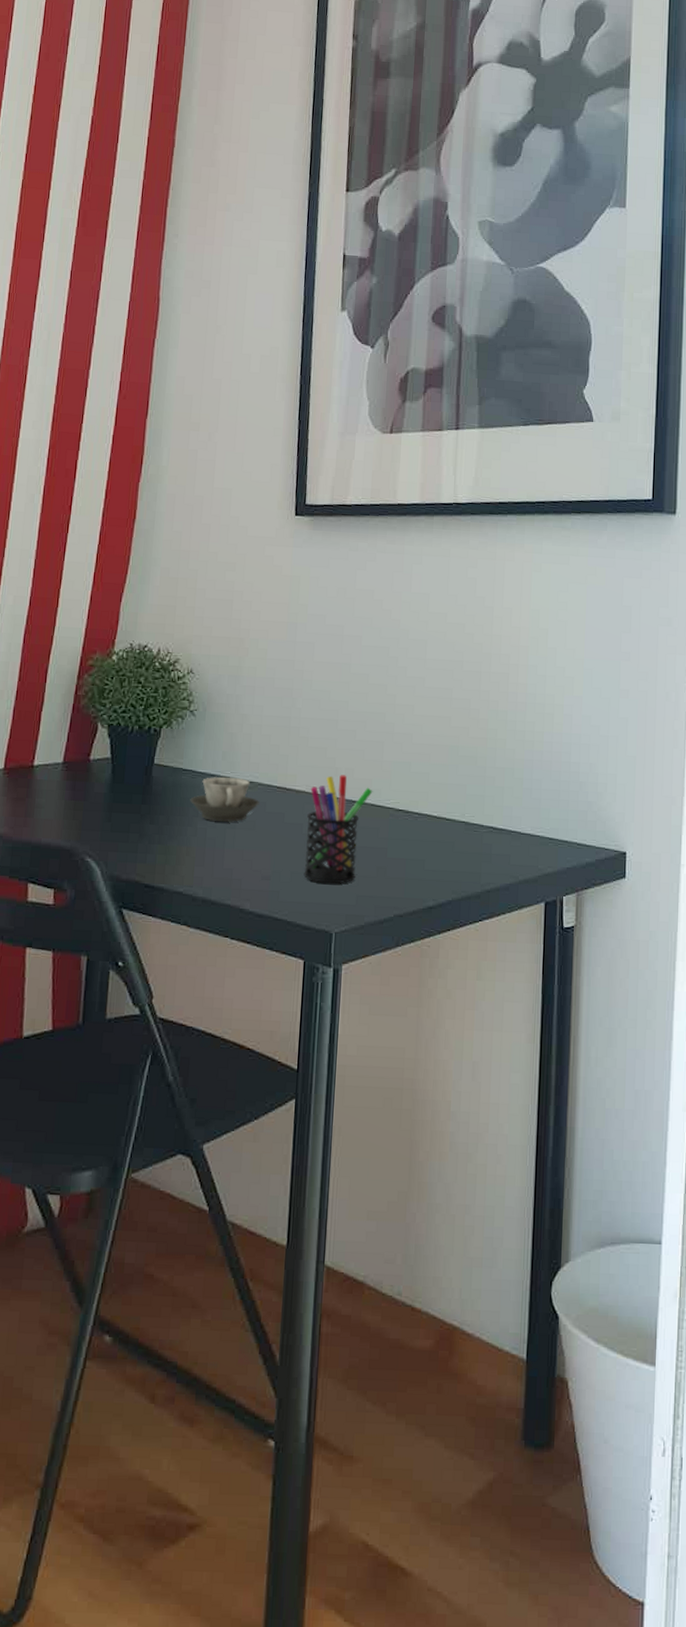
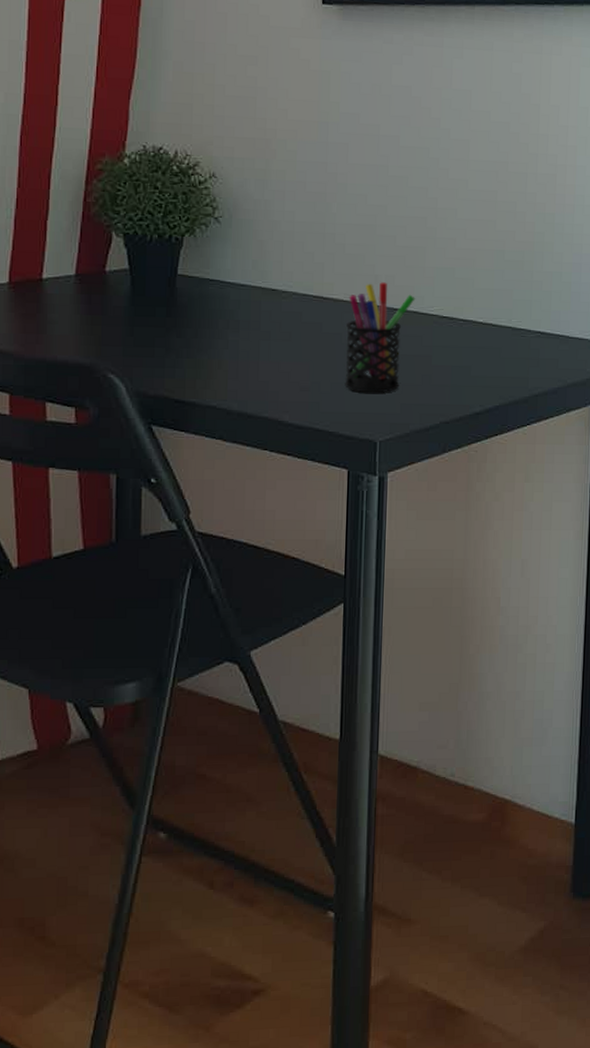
cup: present [190,776,259,822] -> none [219,286,295,333]

